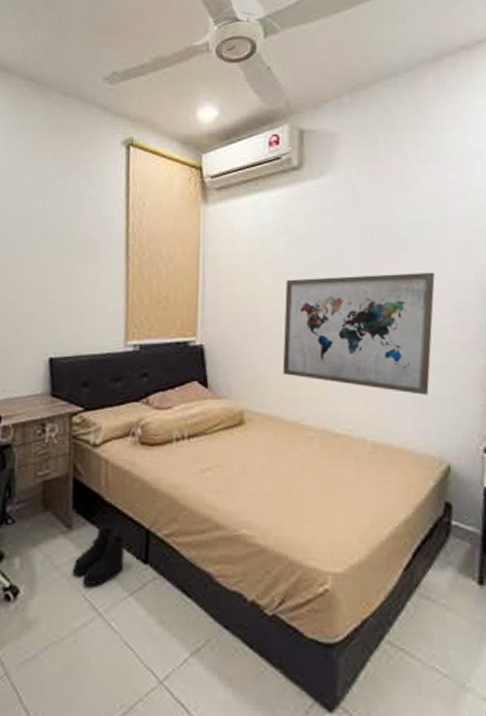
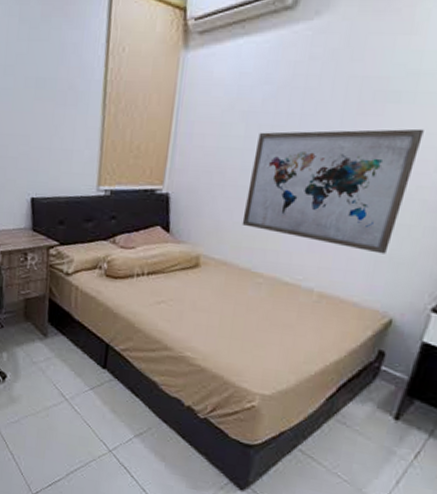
boots: present [72,527,127,586] -> none [47,338,90,380]

